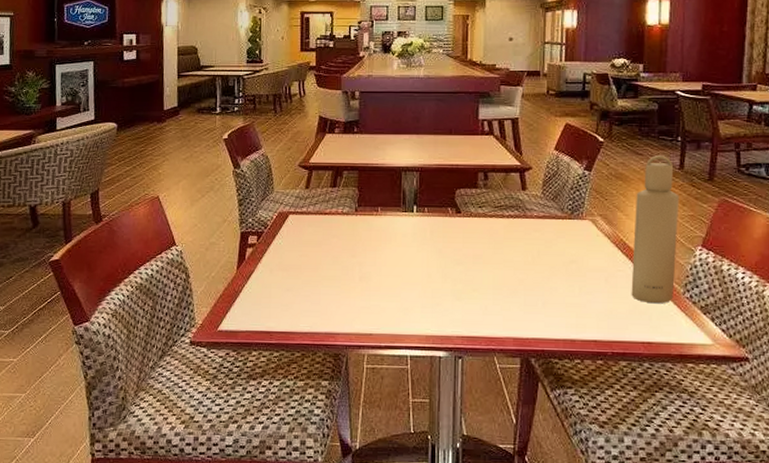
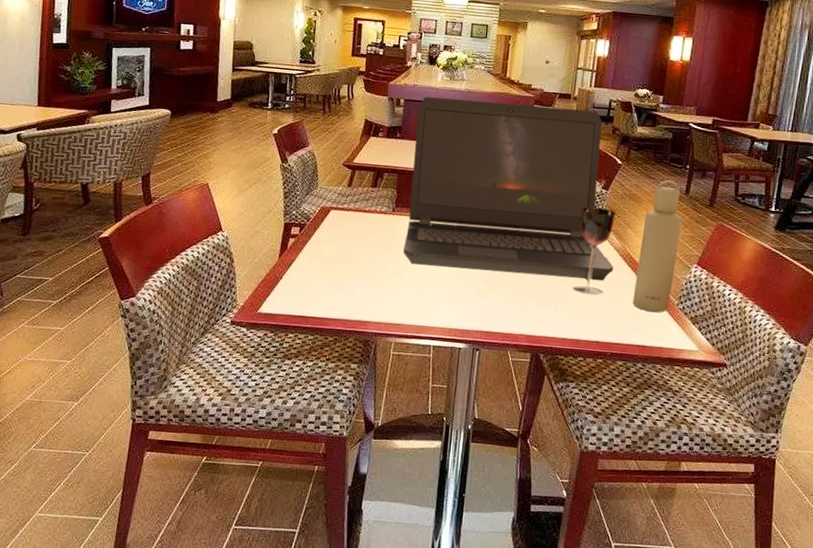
laptop computer: none [370,86,606,272] -> present [403,97,614,280]
wineglass: none [561,191,602,289] -> present [573,206,616,295]

